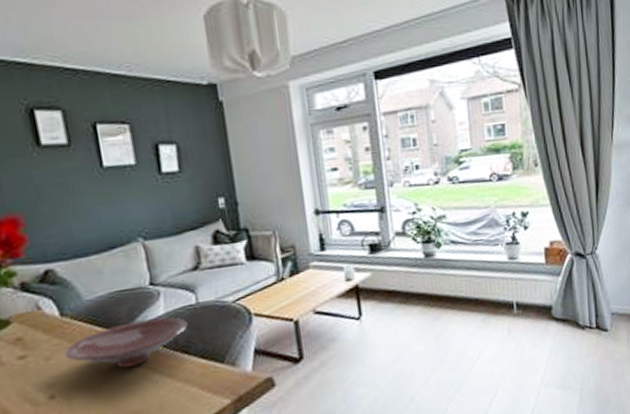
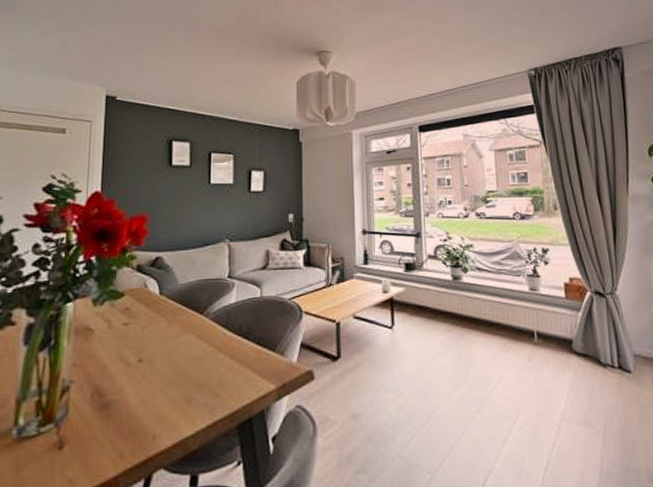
bowl: present [63,317,188,368] -> none [156,305,251,344]

